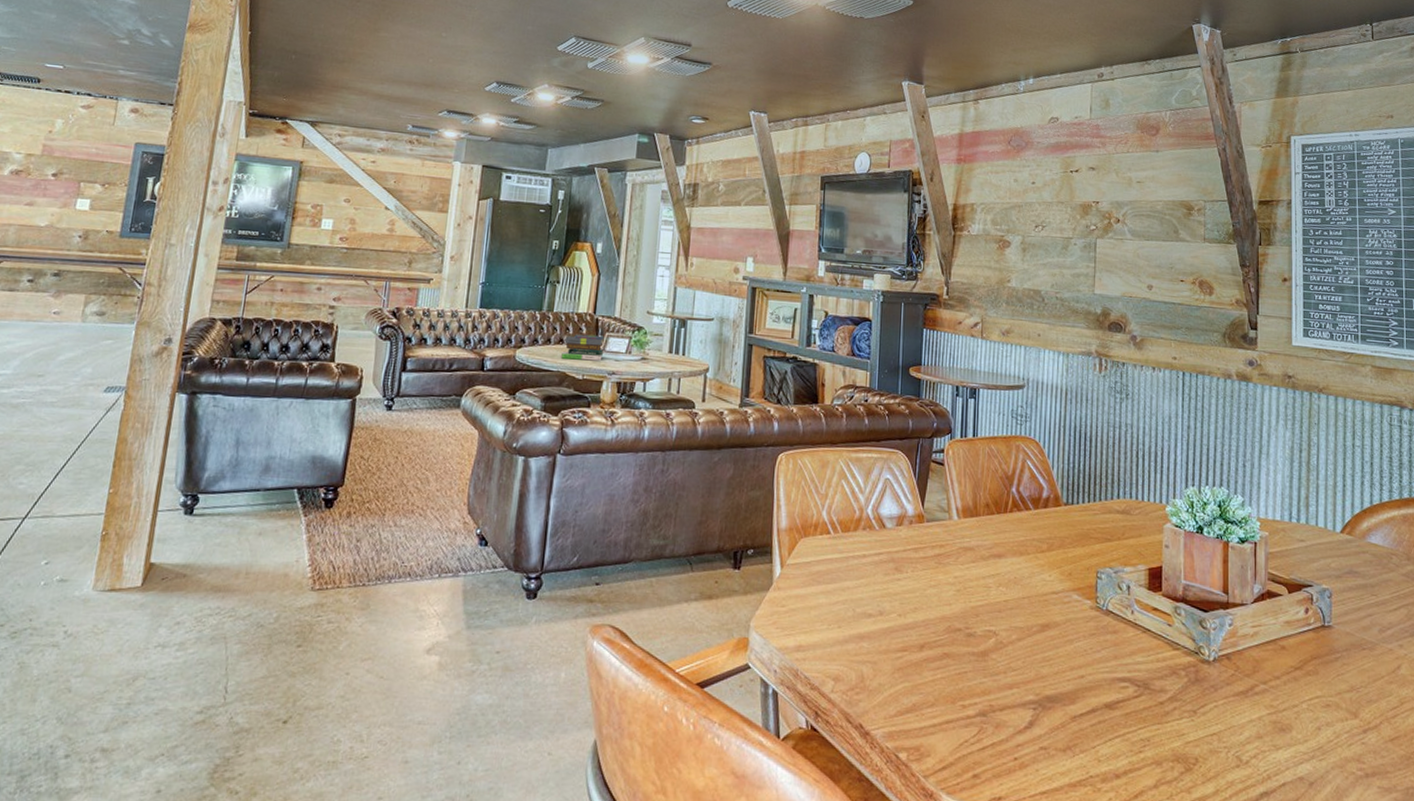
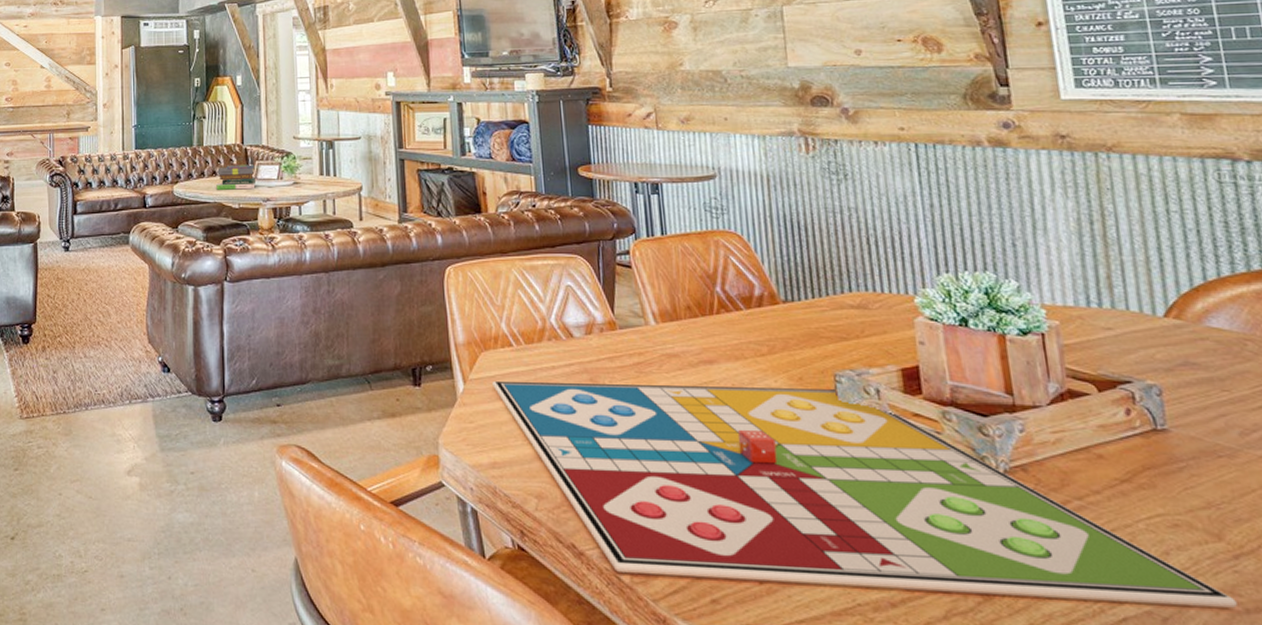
gameboard: none [807,566,1361,773] -> present [492,380,1238,608]

